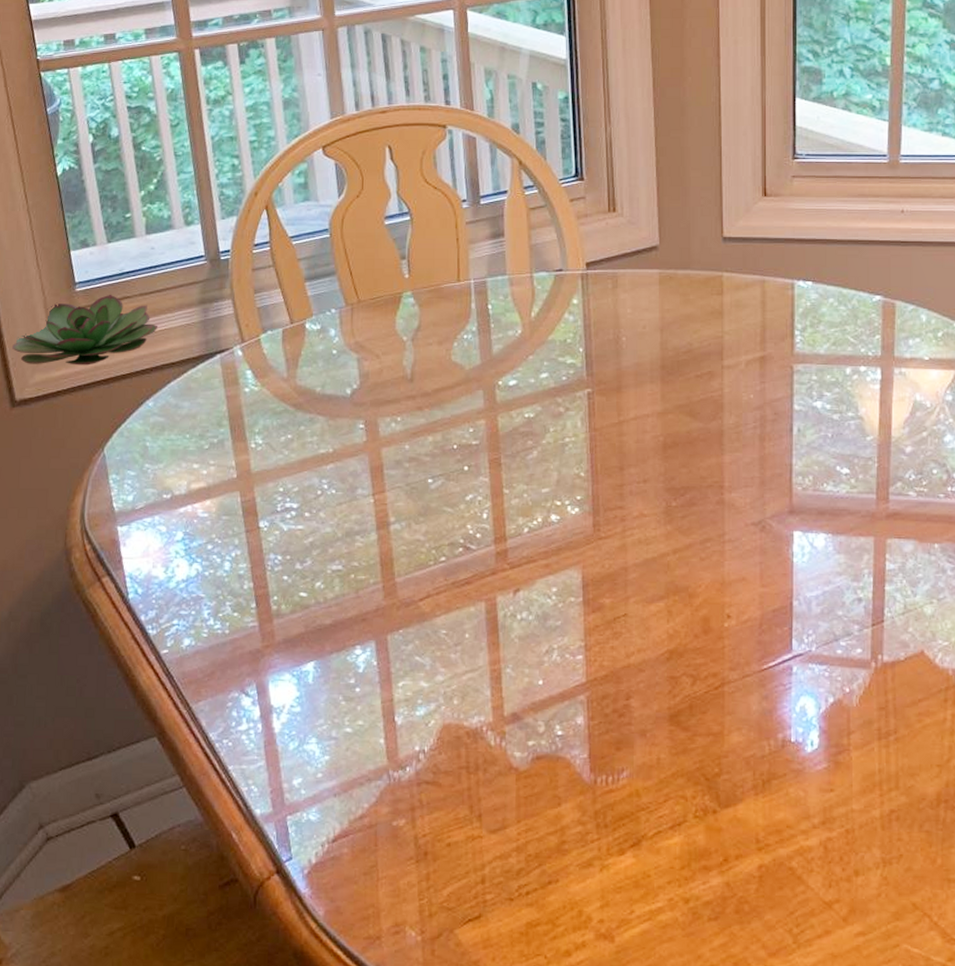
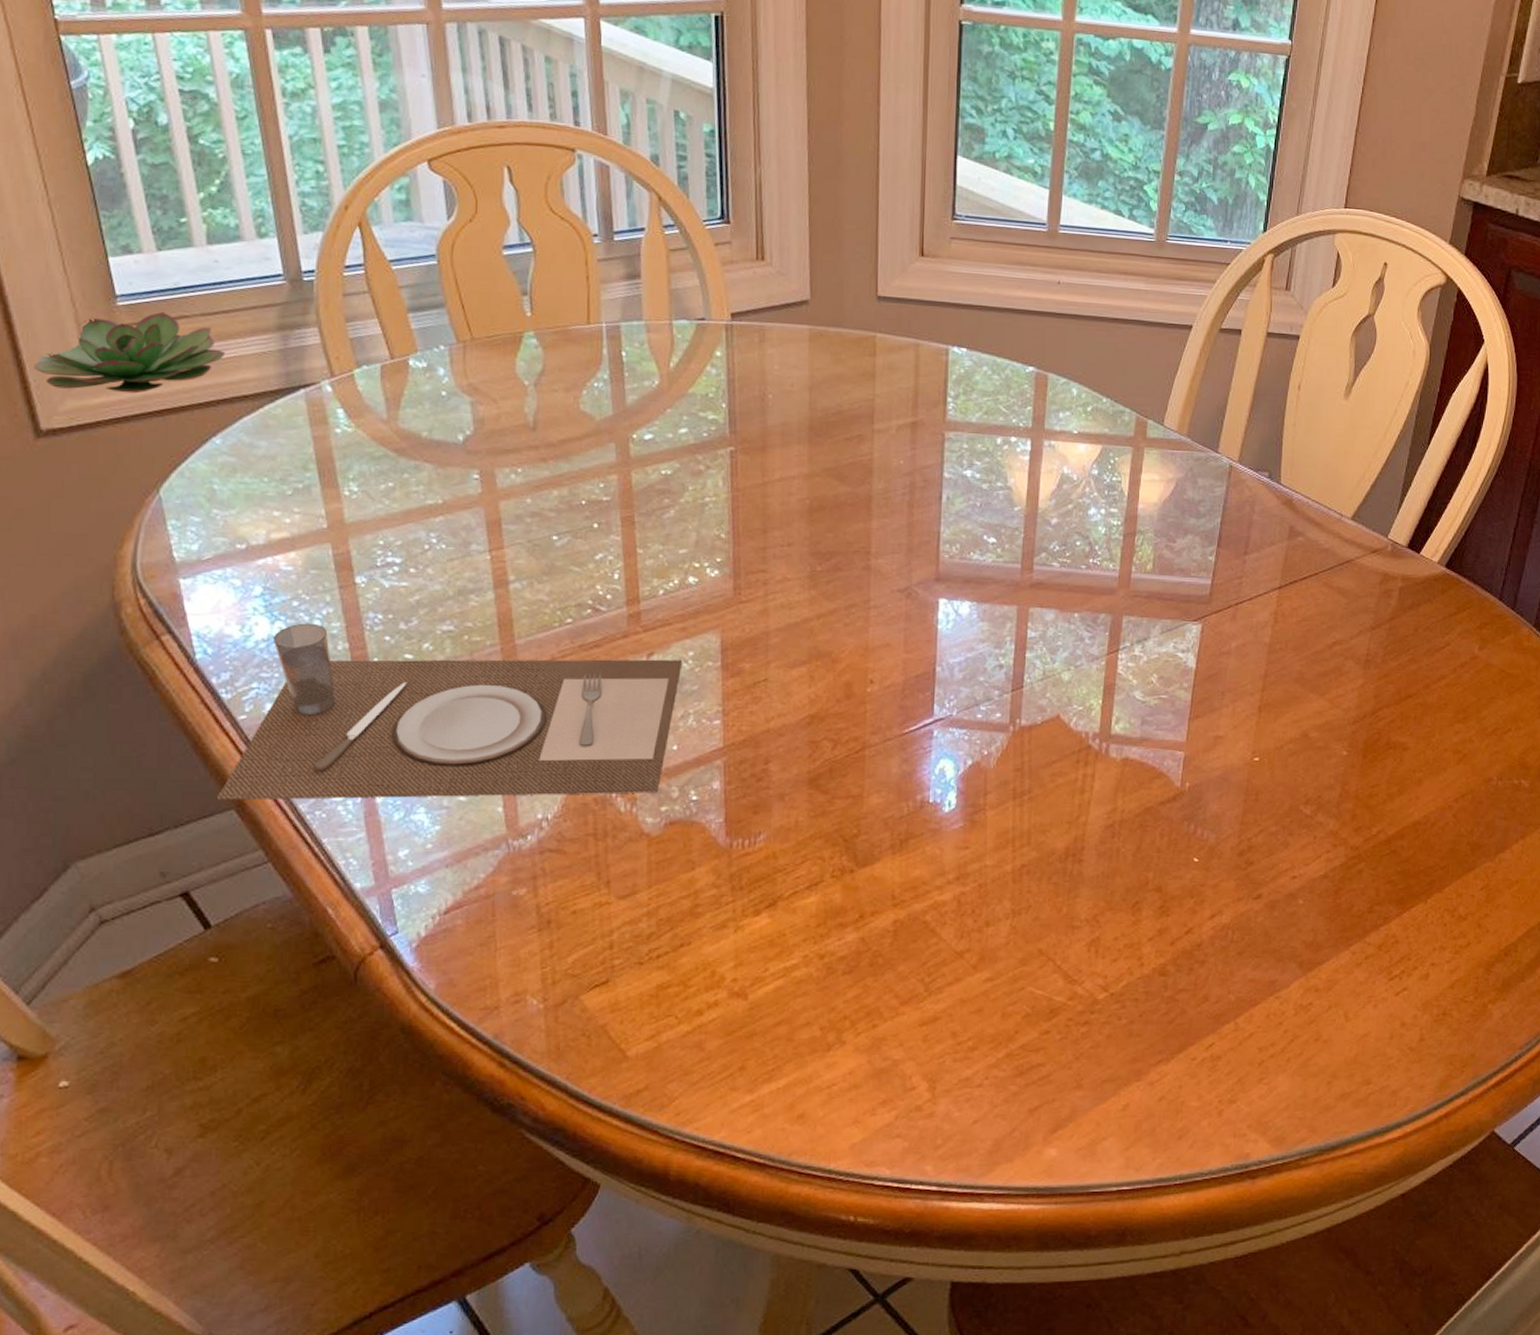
place setting: none [142,565,547,728] -> present [216,623,683,800]

